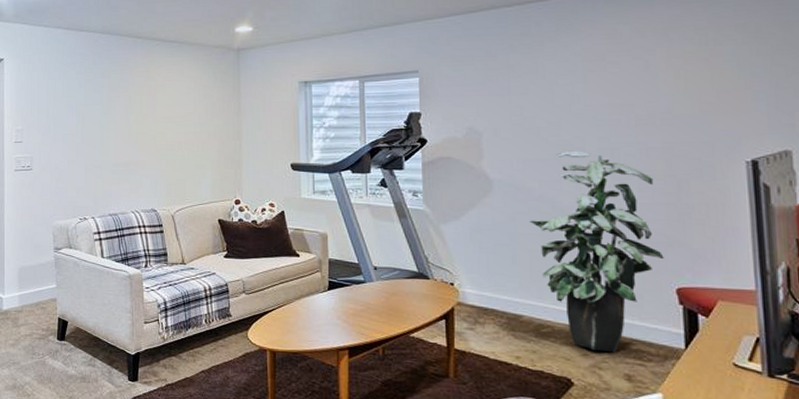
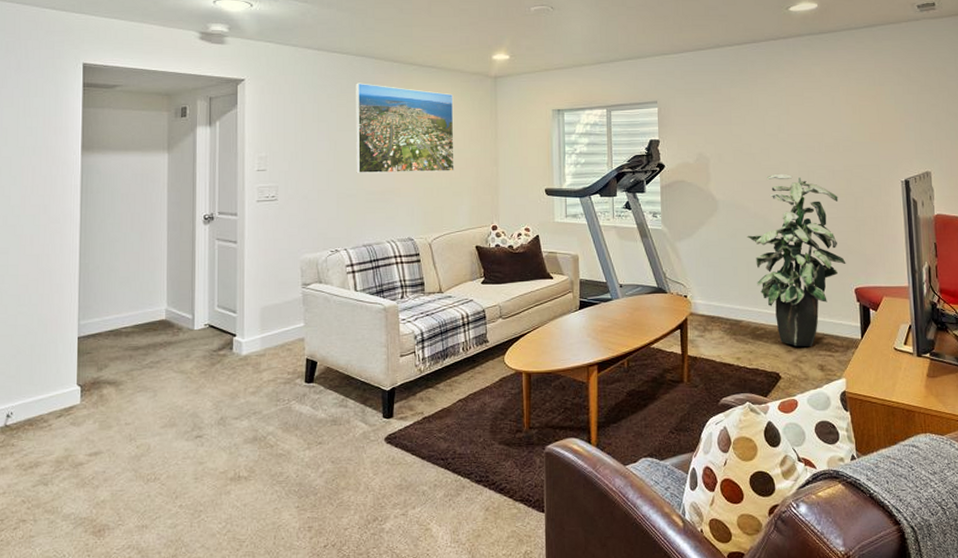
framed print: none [102,59,197,147] -> present [356,83,454,174]

